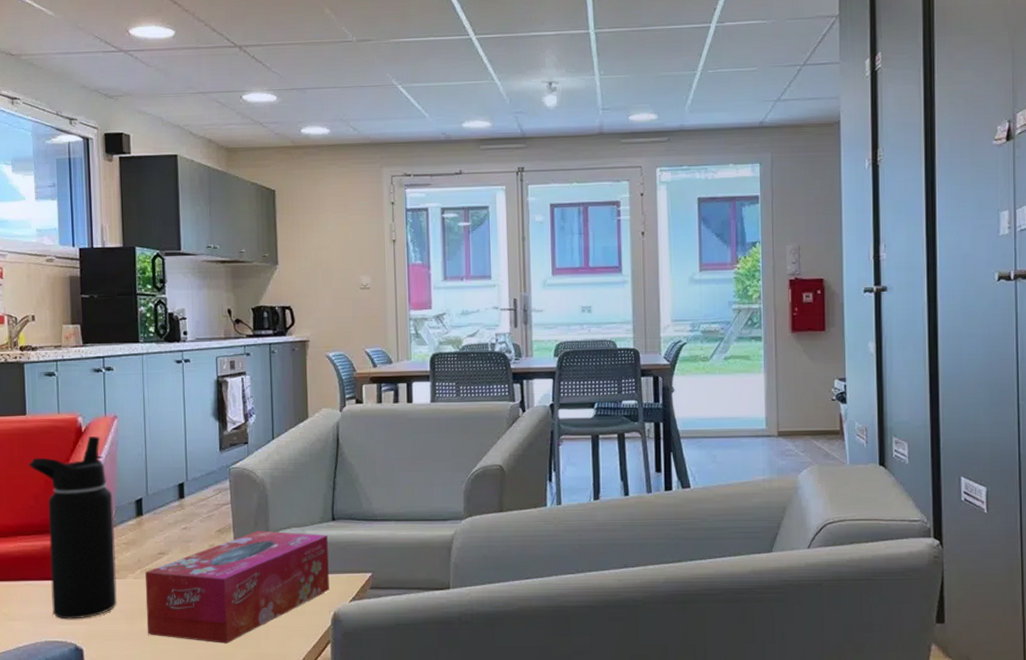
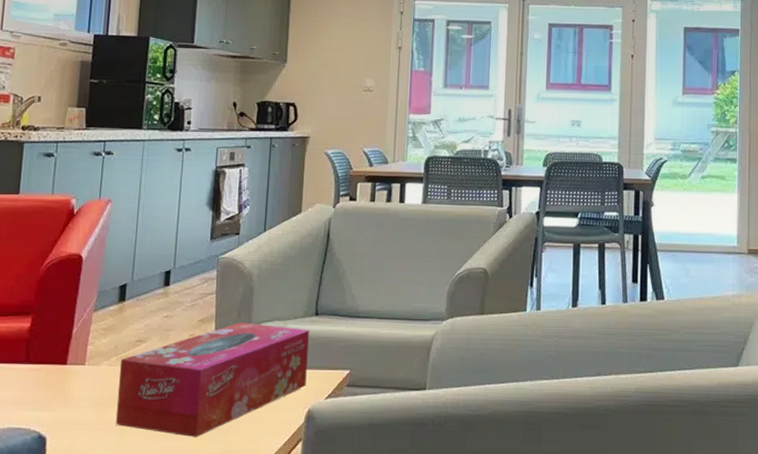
water bottle: present [29,436,117,620] -> none [15,219,97,406]

